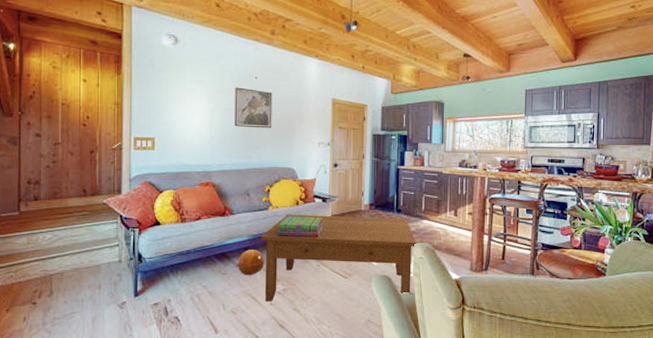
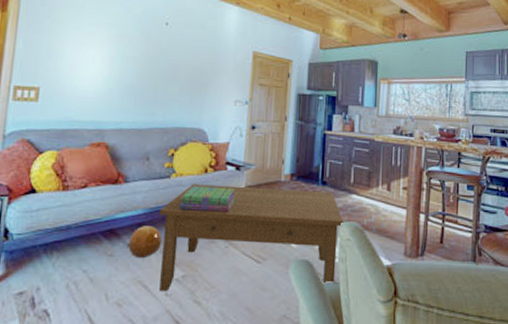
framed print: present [234,87,273,129] -> none [137,33,185,83]

